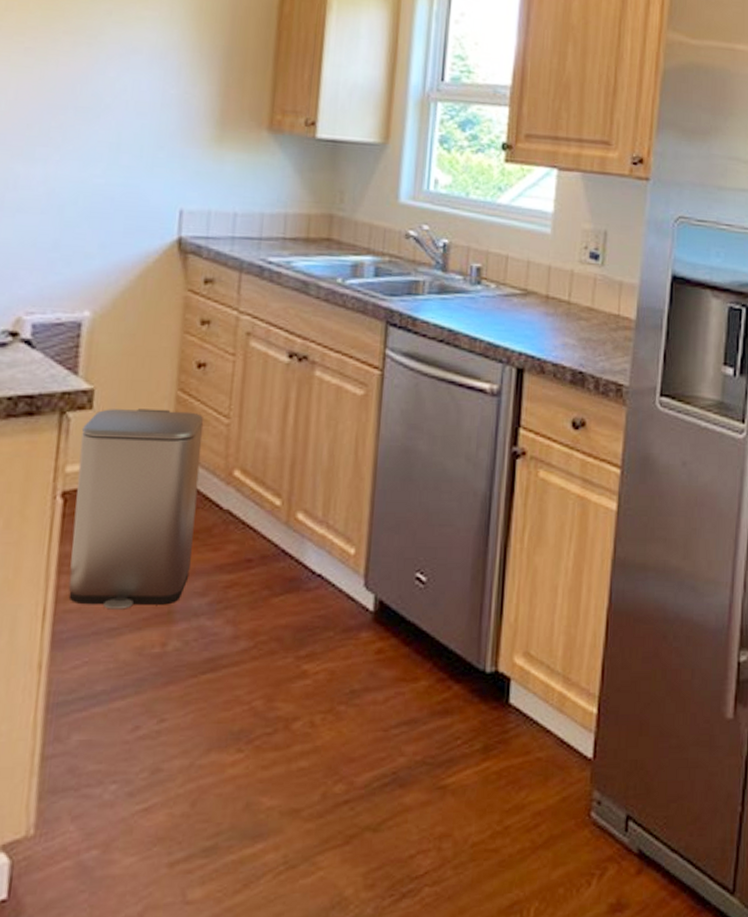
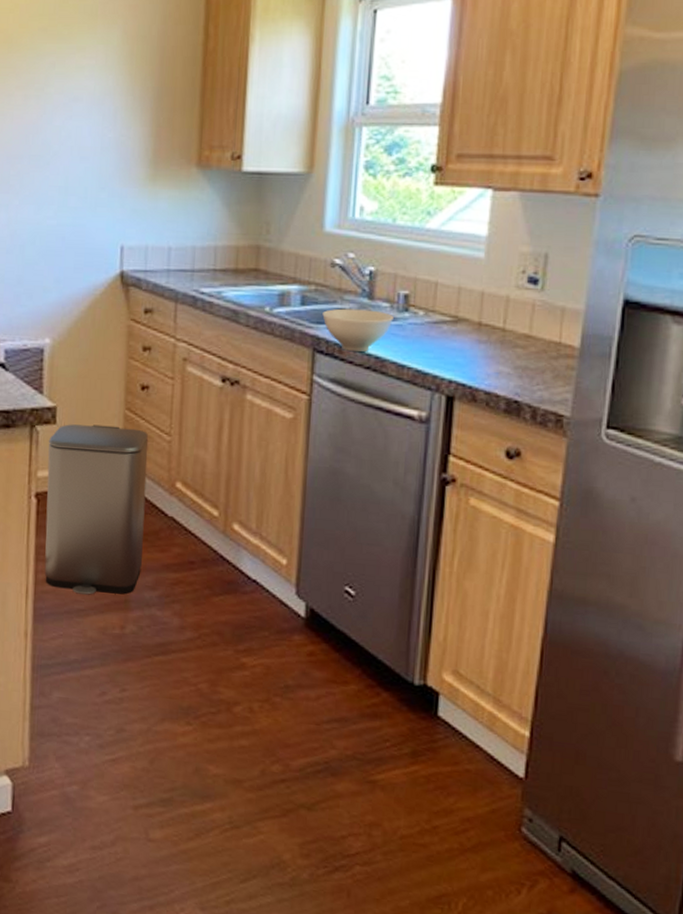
bowl: none [396,280,466,325] -> present [322,308,394,352]

